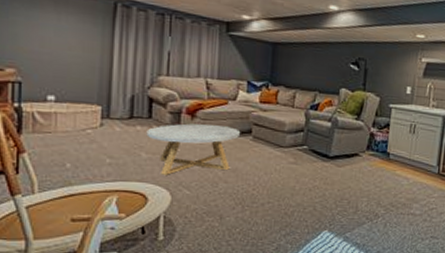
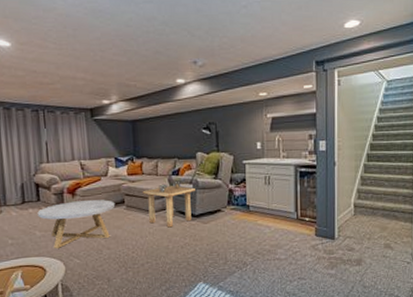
side table: none [274,116,334,167] -> present [142,180,195,228]

